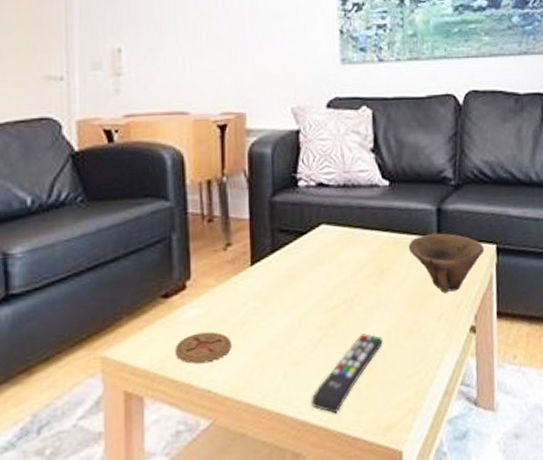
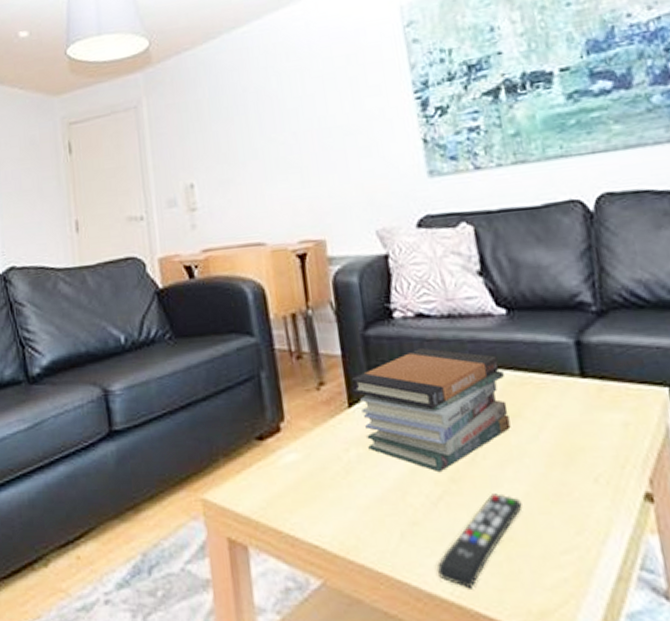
coaster: present [174,331,232,364] -> none [275,479,337,514]
book stack: none [256,212,382,319] -> present [351,347,511,473]
bowl: present [408,233,485,293] -> none [541,371,652,449]

